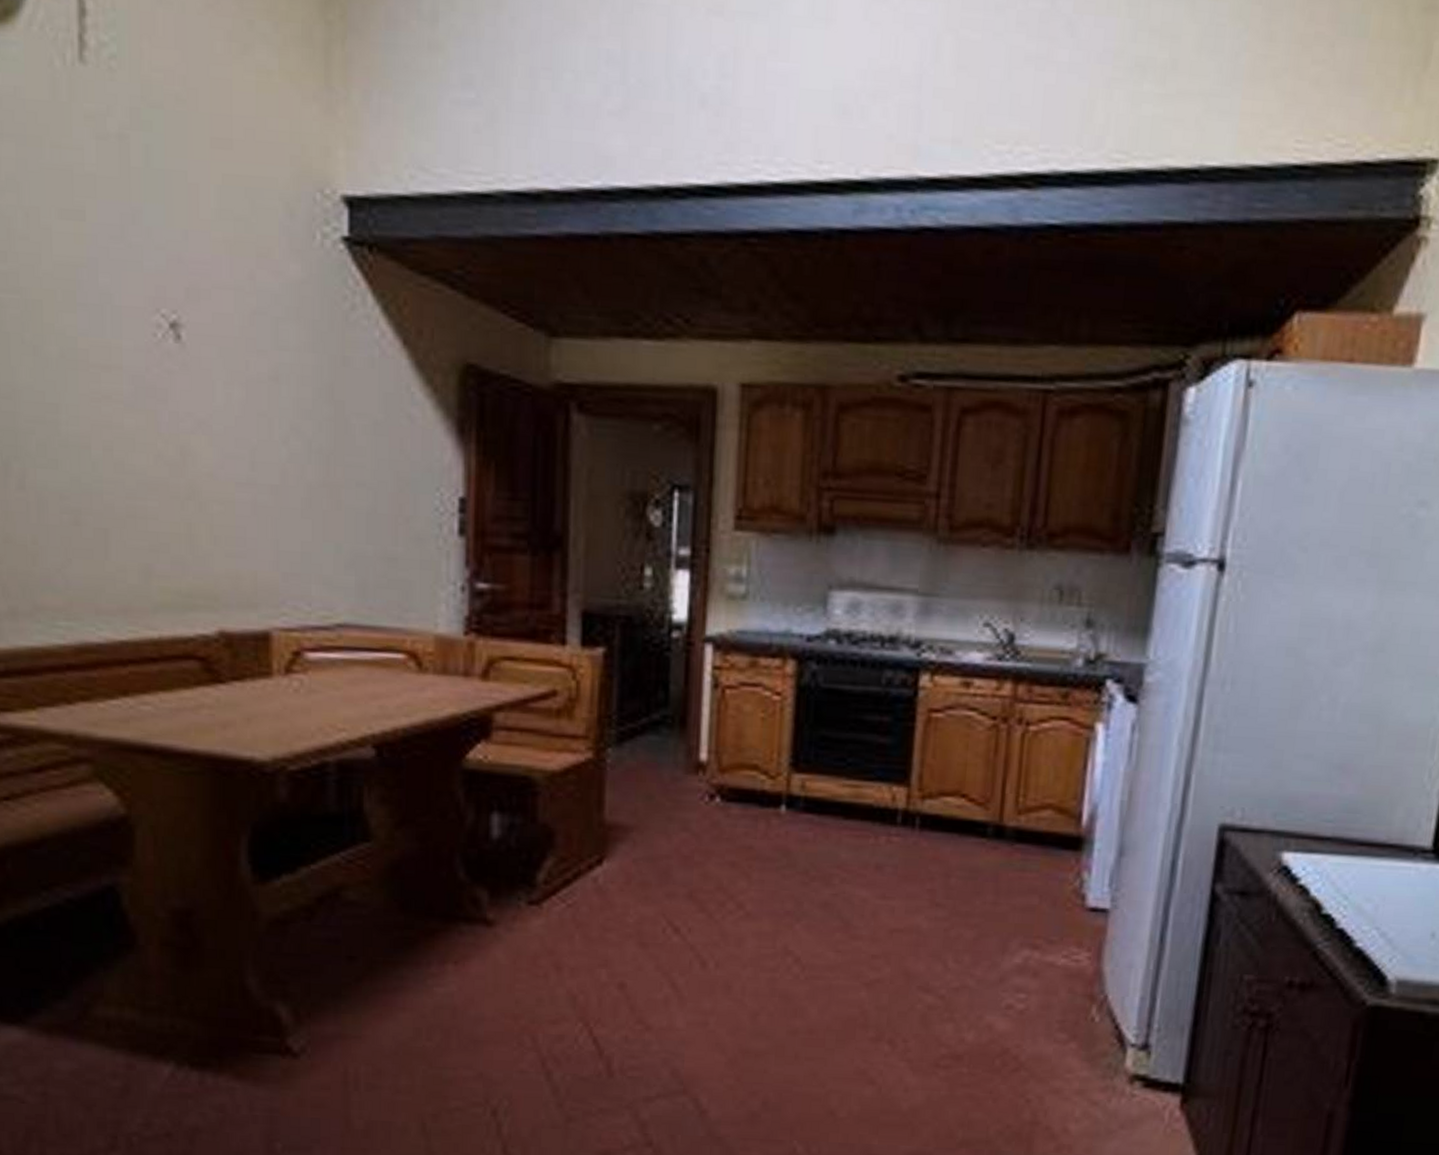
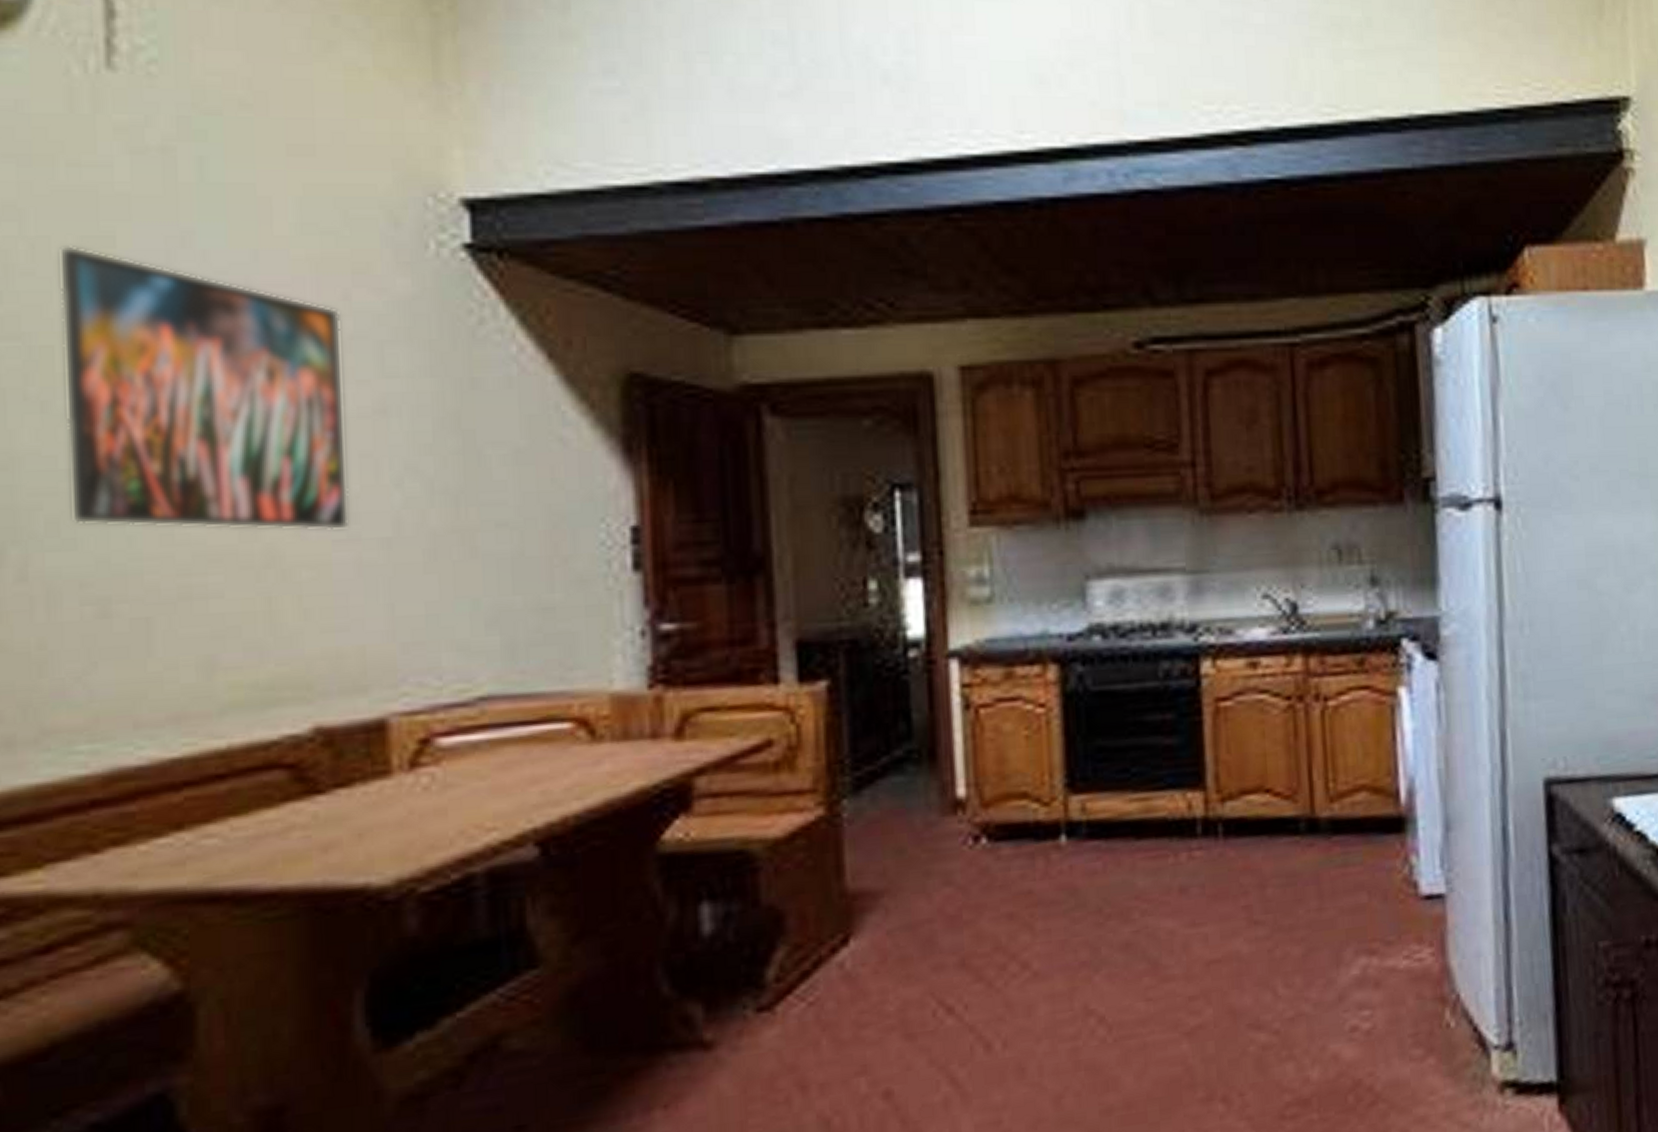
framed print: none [45,216,249,476] -> present [58,246,350,531]

